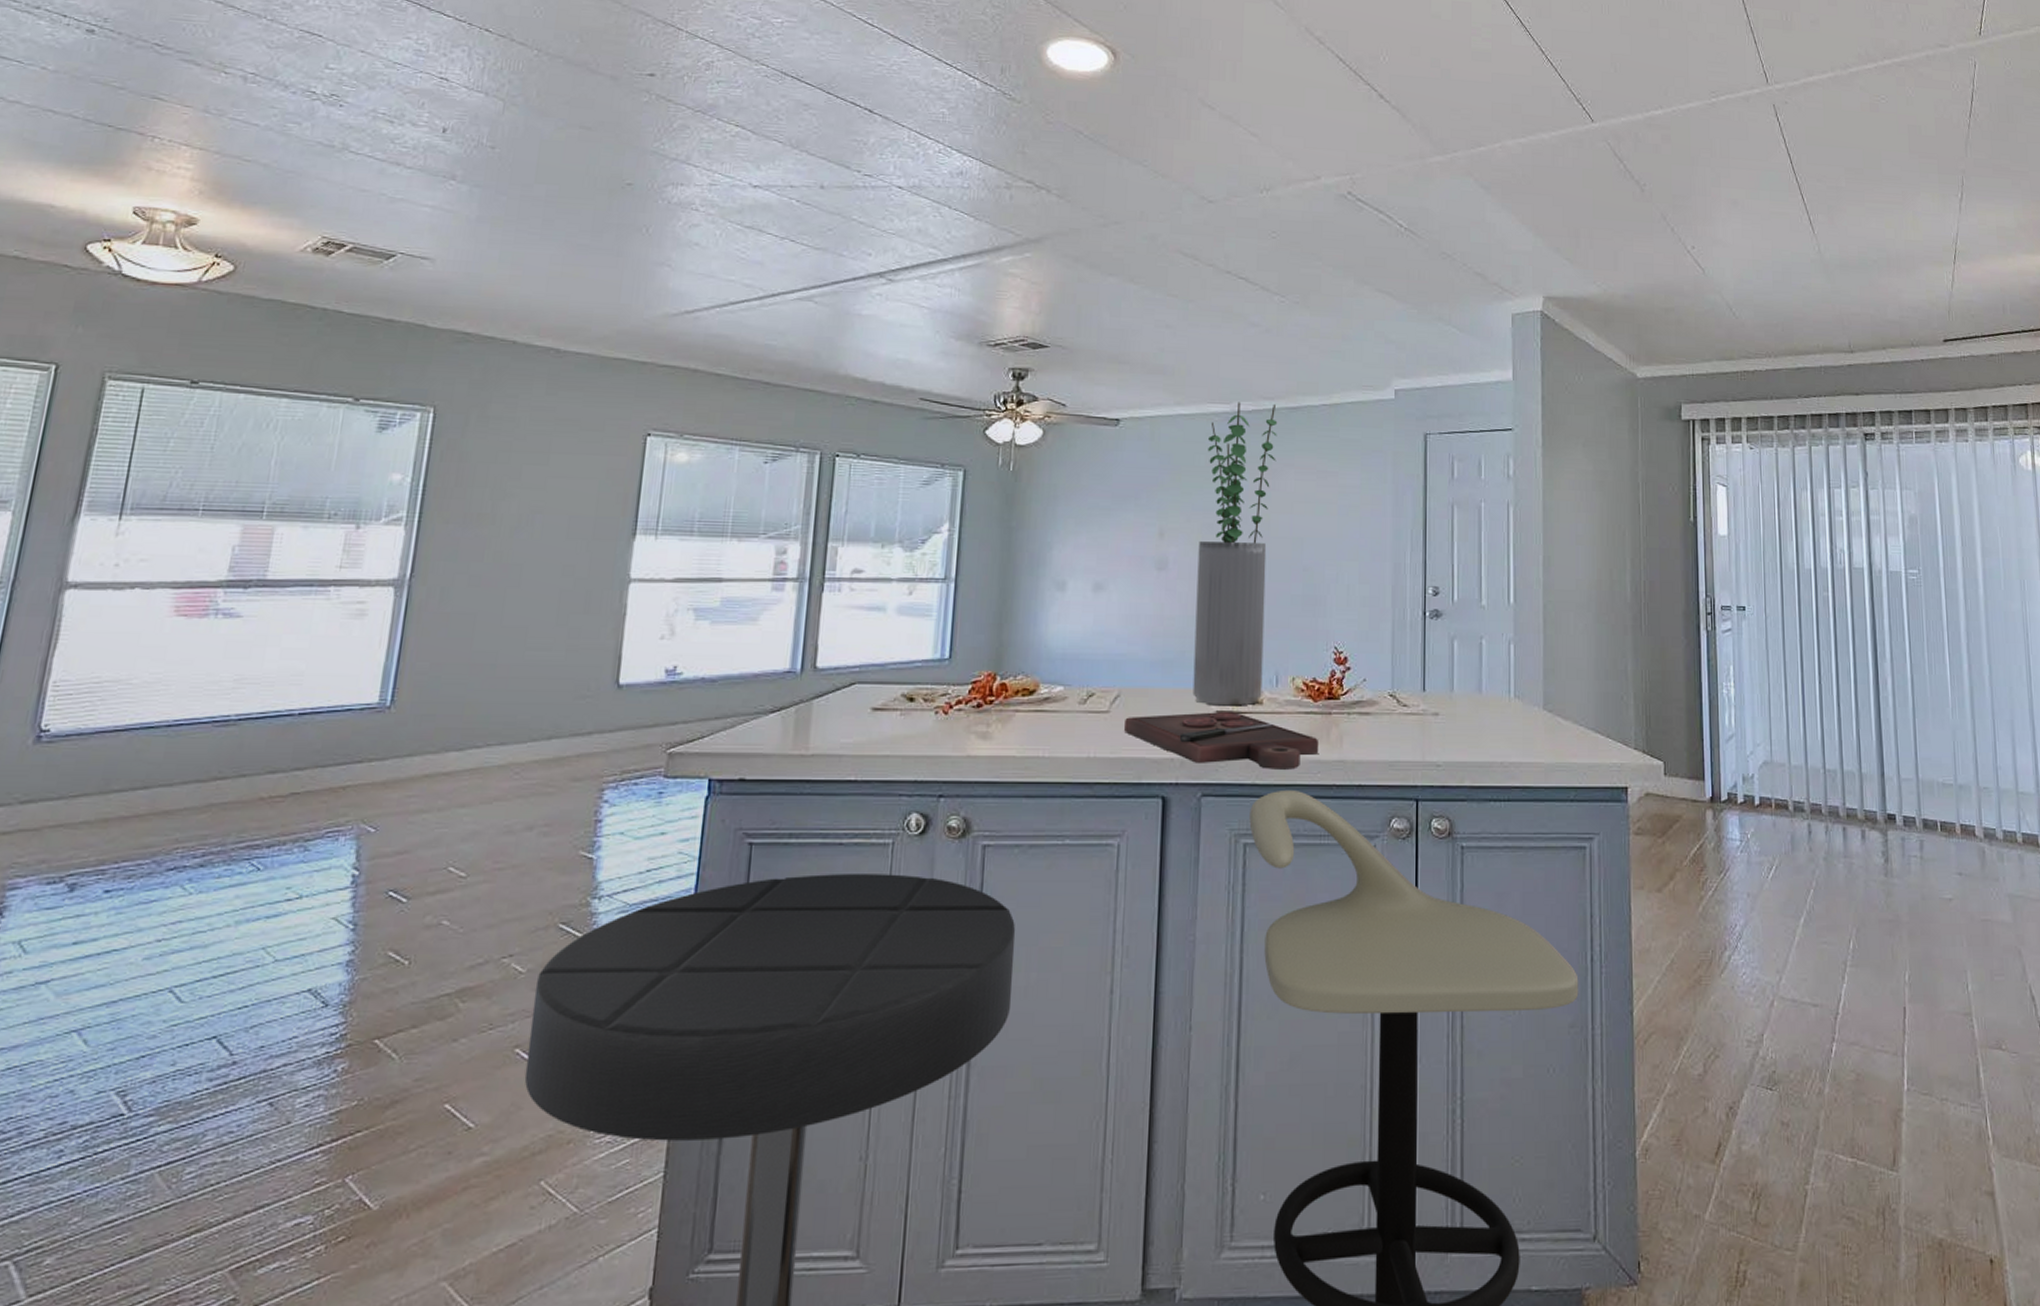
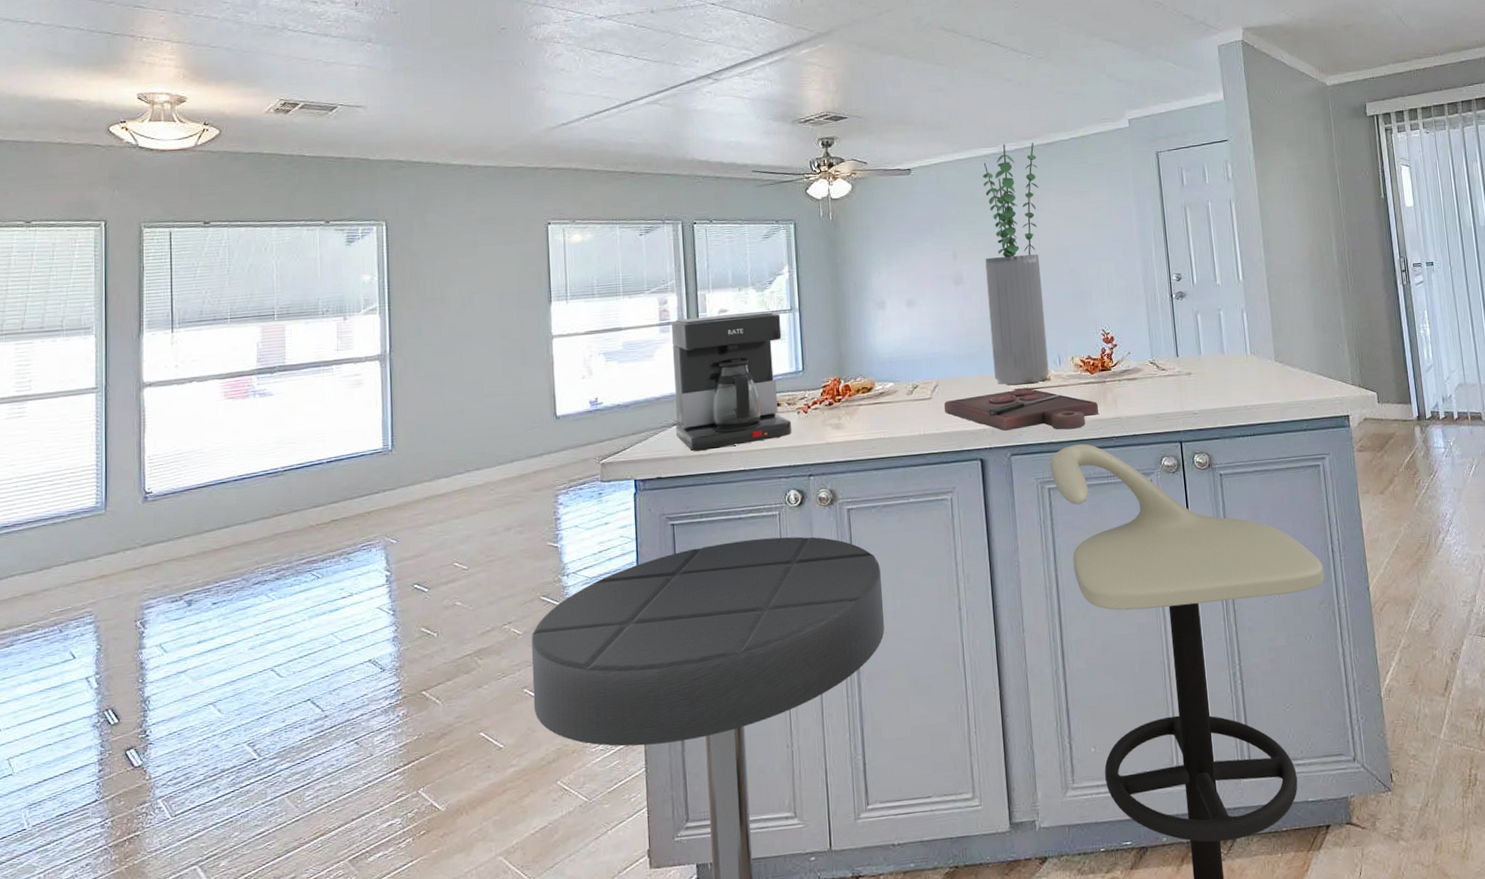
coffee maker: none [773,575,930,751] -> present [672,311,792,452]

